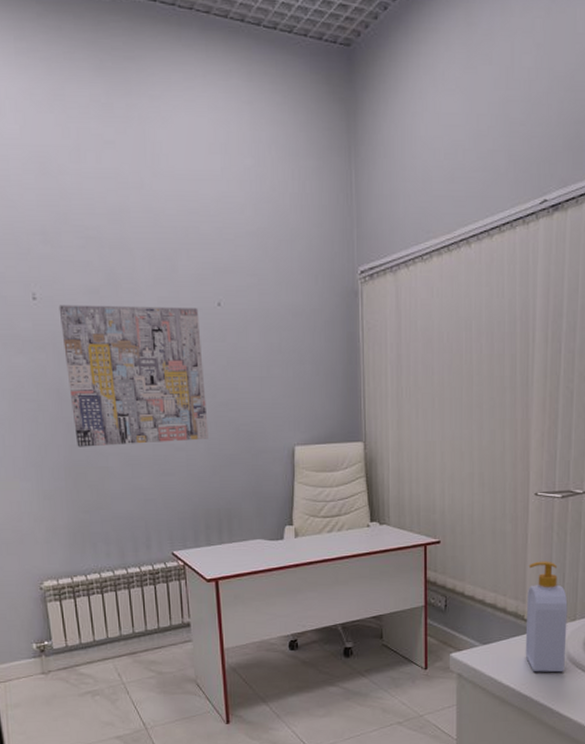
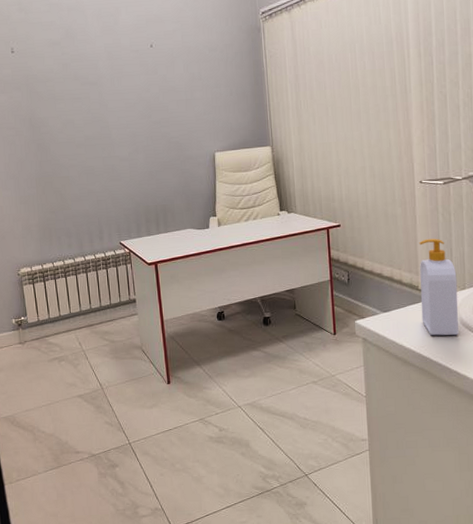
wall art: present [58,304,209,447] -> none [30,50,146,162]

